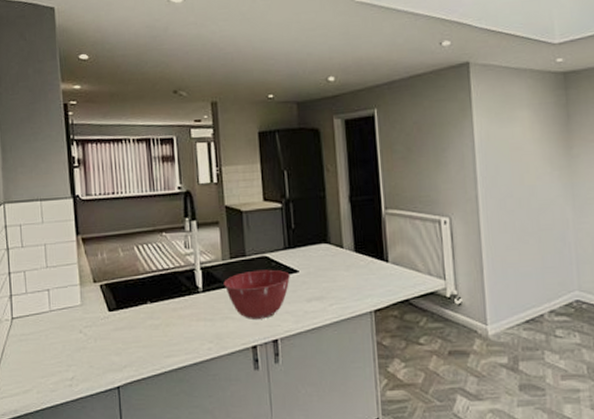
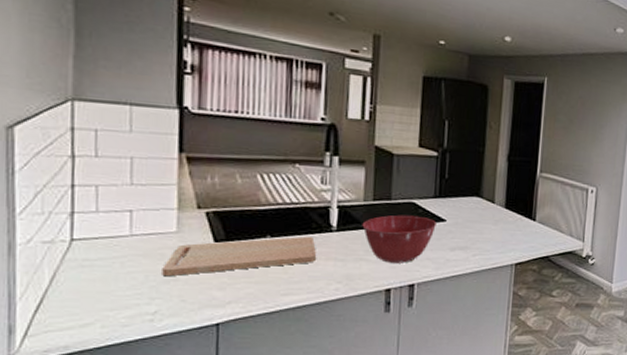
cutting board: none [74,299,190,346] -> present [162,236,317,277]

